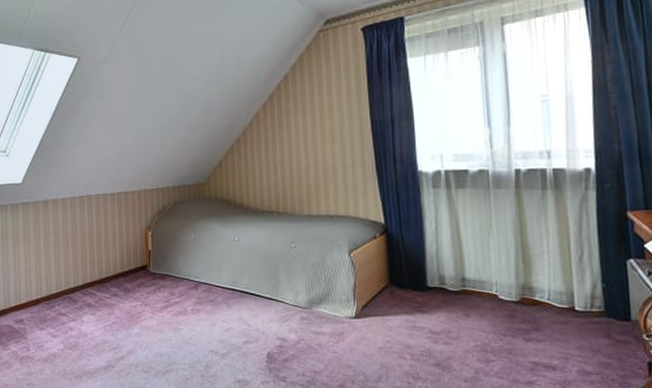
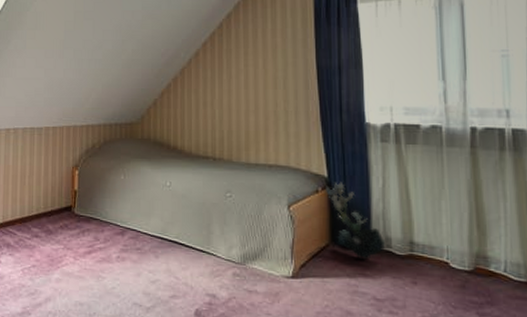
decorative plant: none [383,227,440,299] -> present [326,182,386,261]

